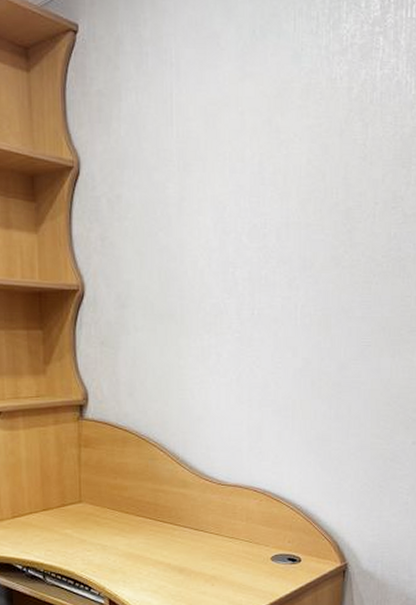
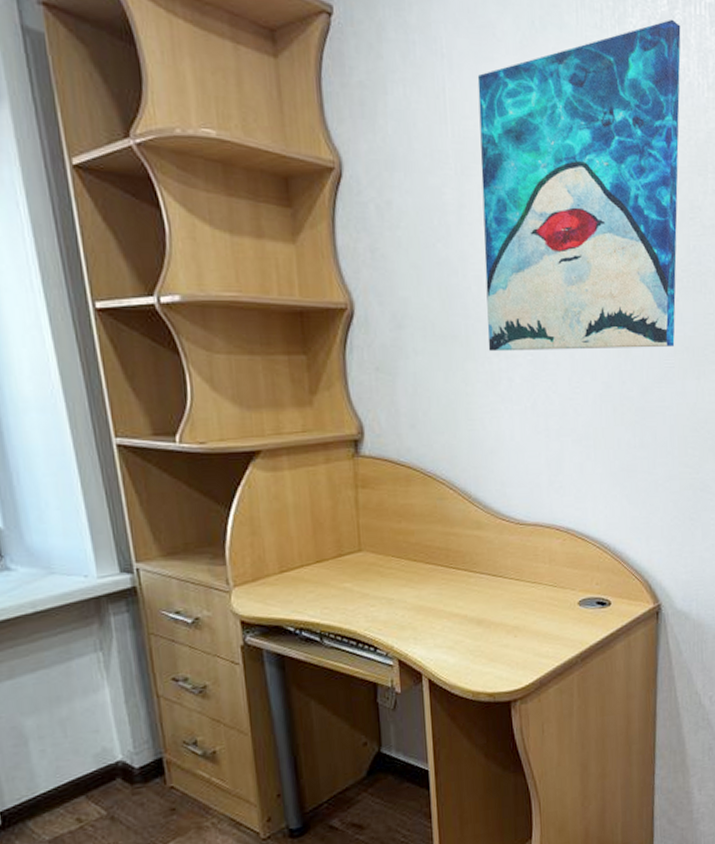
wall art: none [200,22,392,329] -> present [477,19,681,352]

